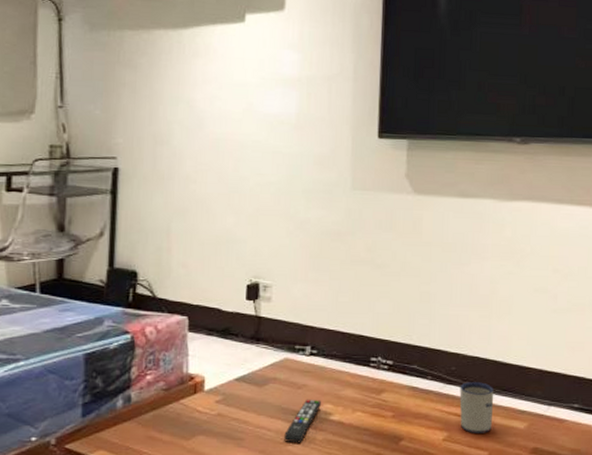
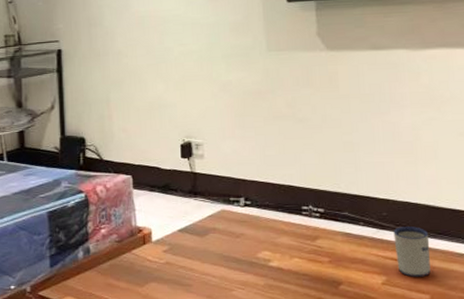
remote control: present [284,399,321,443] -> none [228,247,259,289]

